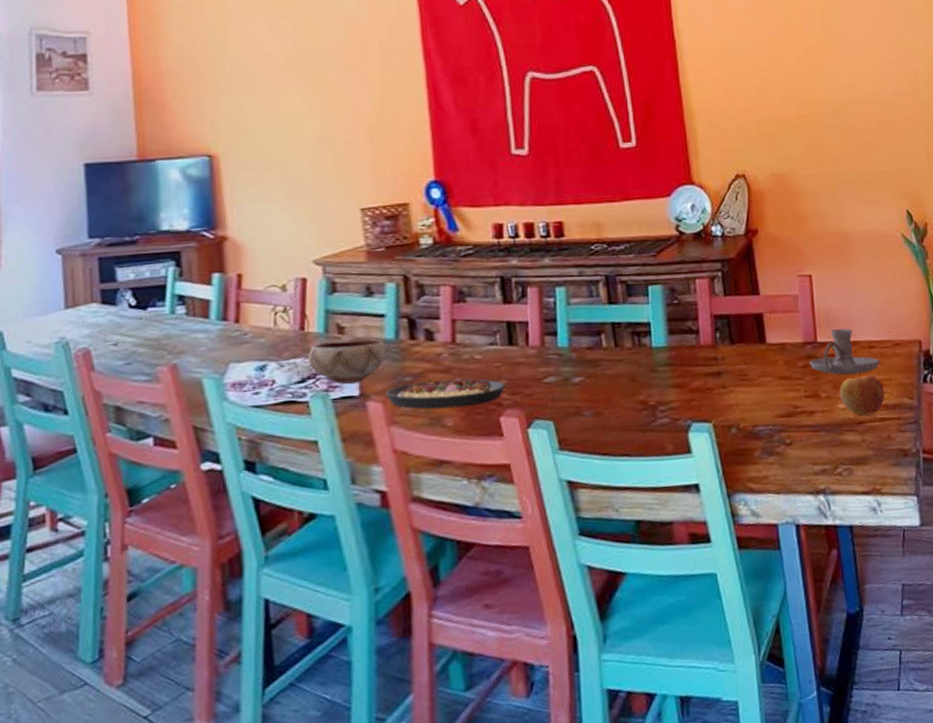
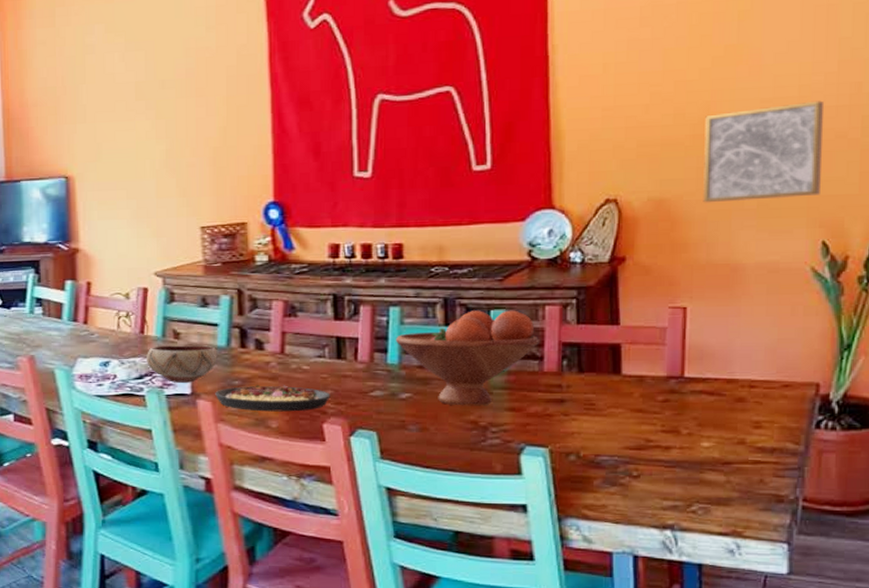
fruit bowl: none [564,285,695,387] -> present [396,310,541,406]
wall art: none [806,86,900,177] -> present [703,100,825,203]
candle holder: present [810,328,880,376] -> none [672,364,761,413]
apple: present [840,373,885,415] -> none [705,412,763,456]

